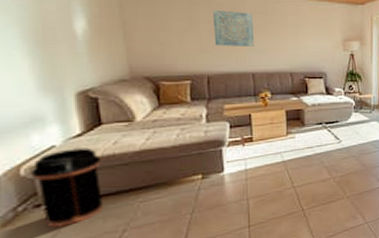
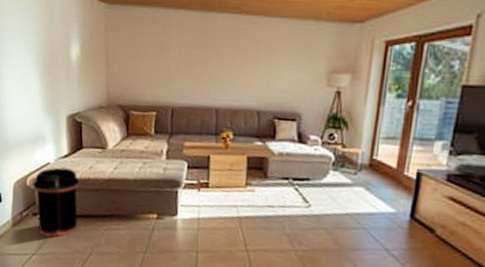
wall art: present [212,10,255,47] -> none [182,34,223,77]

